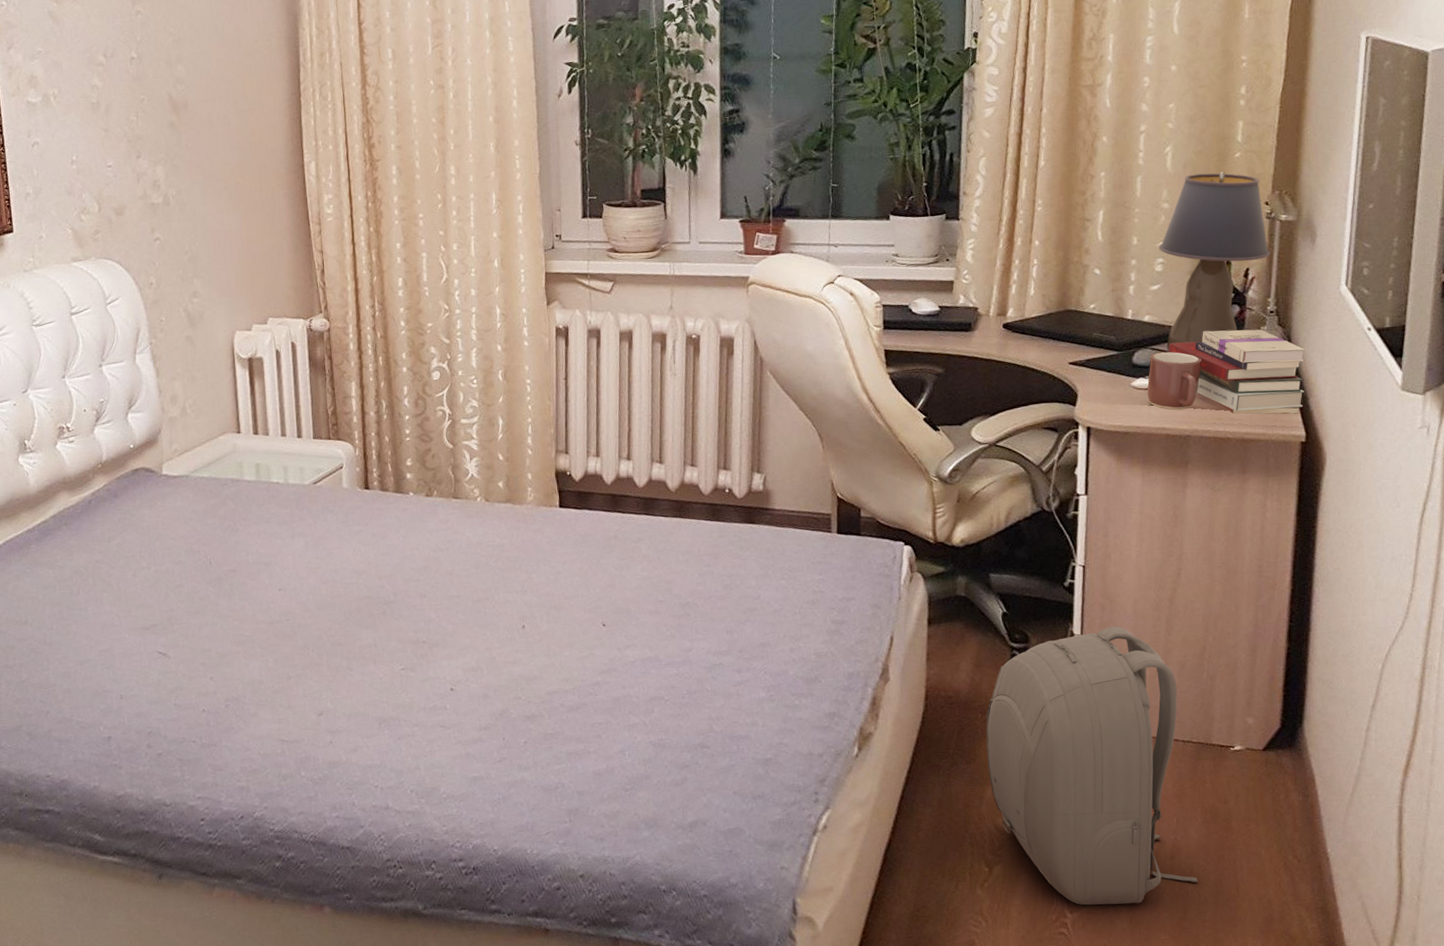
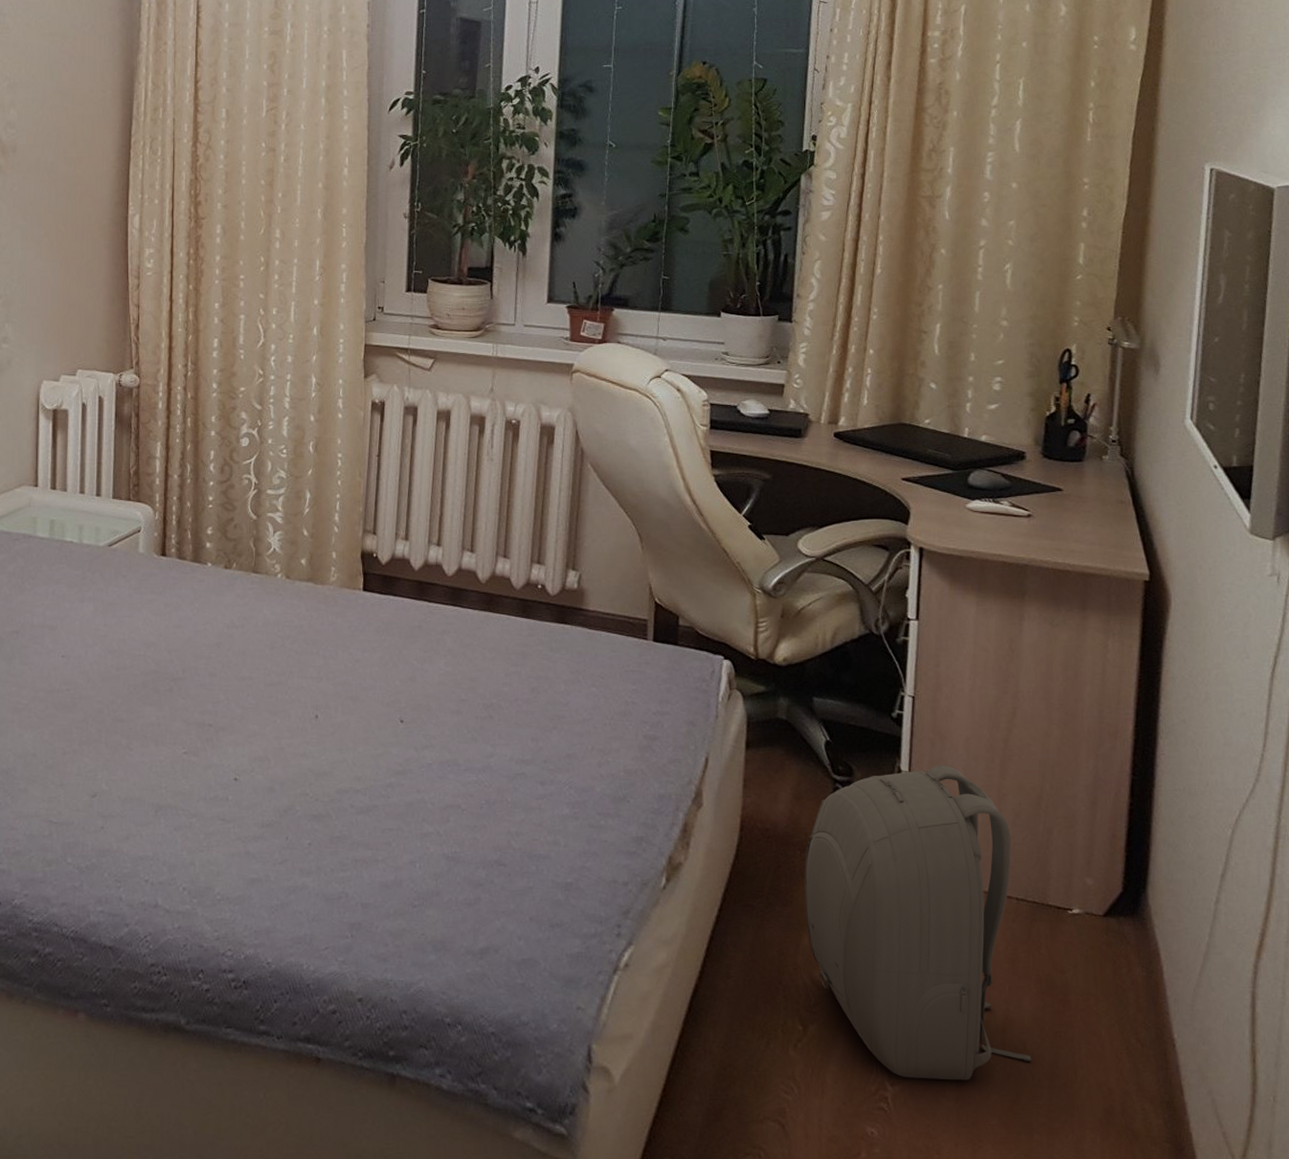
mug: present [1147,351,1202,411] -> none [983,474,1041,537]
table lamp: present [1158,172,1271,352] -> none [997,293,1113,475]
books: present [1168,329,1305,415] -> none [1005,456,1149,550]

